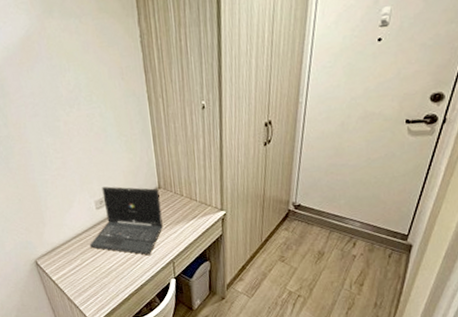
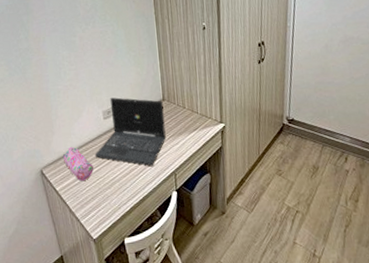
pencil case: none [56,237,89,271] -> present [62,146,93,182]

